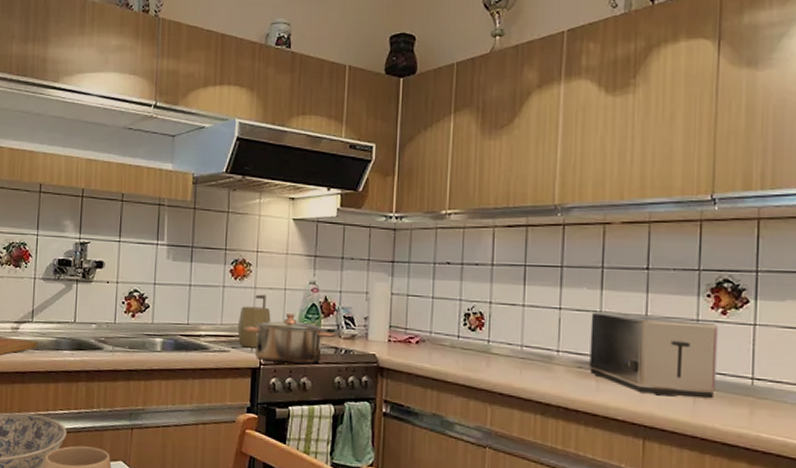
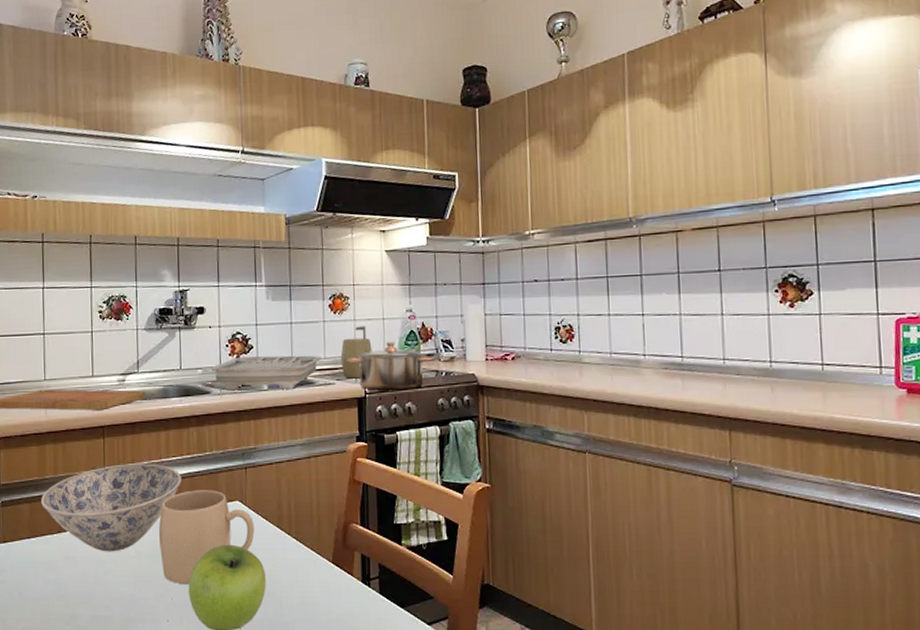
dish rack: none [104,315,218,353] -> present [210,355,322,390]
toaster: present [589,312,719,399] -> none [672,313,791,388]

